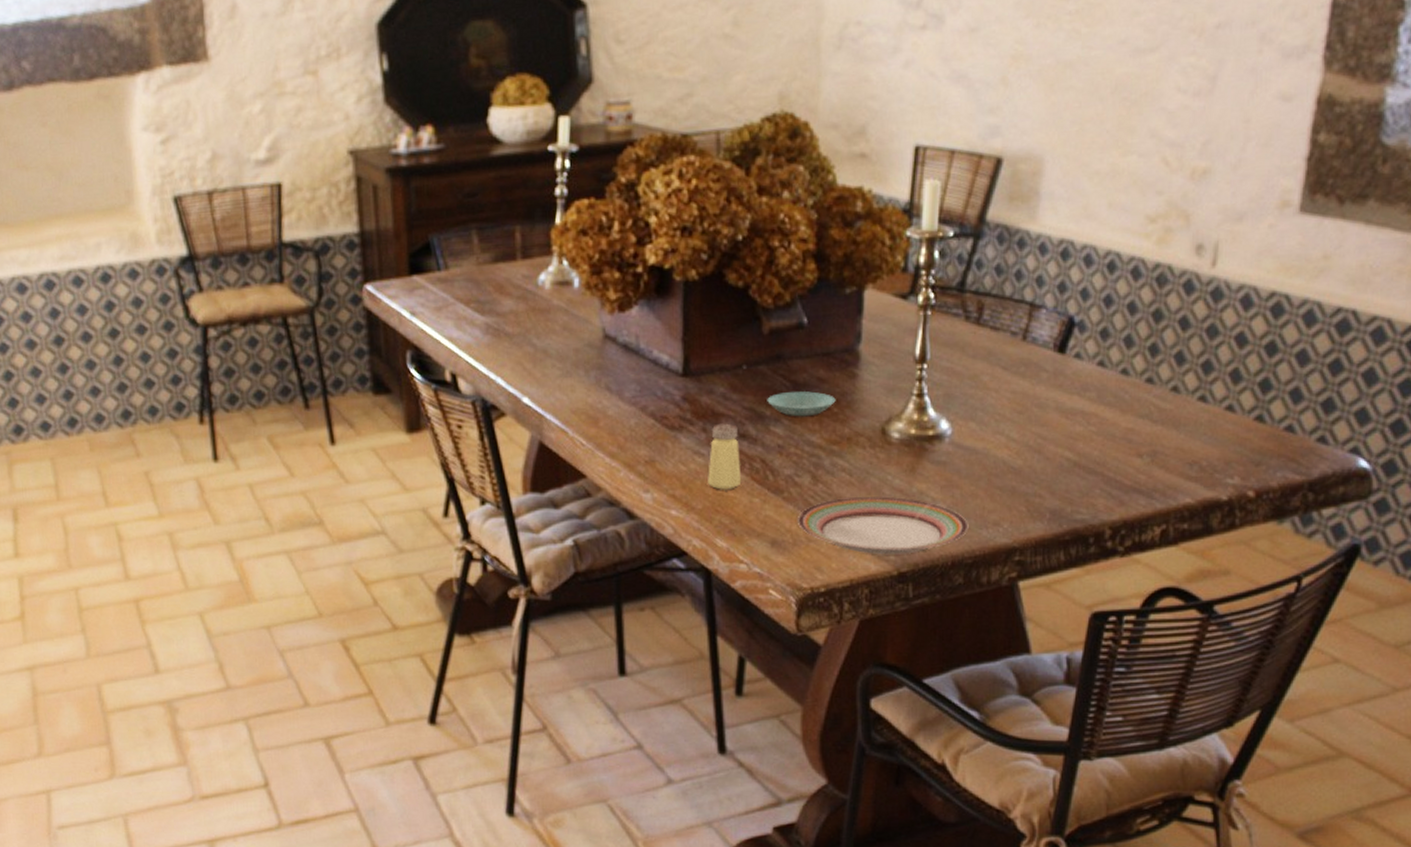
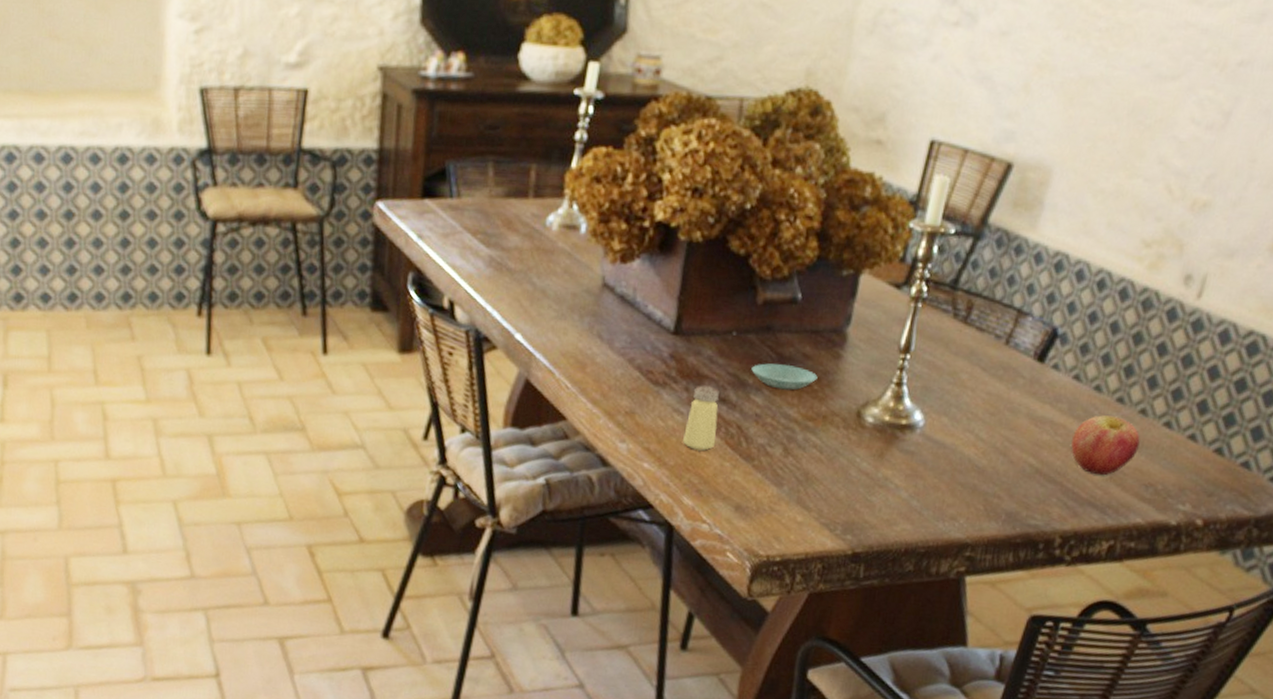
plate: present [798,496,969,555] -> none [764,473,927,536]
apple: none [1106,398,1176,459] -> present [1071,415,1140,475]

